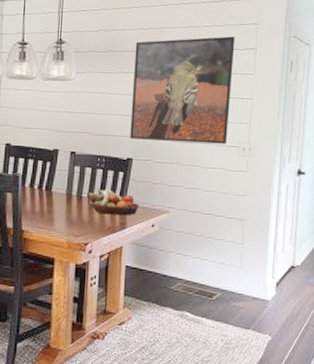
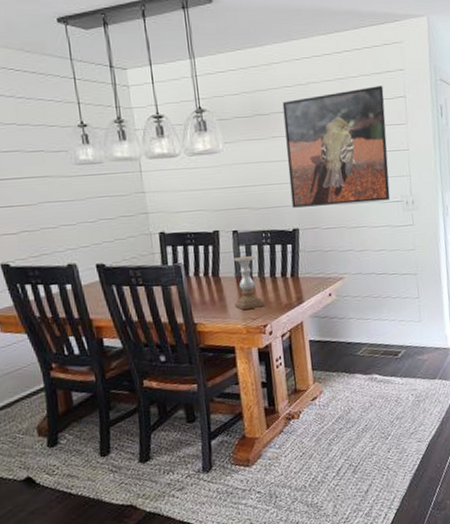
candle holder: none [61,175,89,226] -> present [233,255,264,310]
fruit bowl: present [87,189,139,216] -> none [258,264,313,292]

